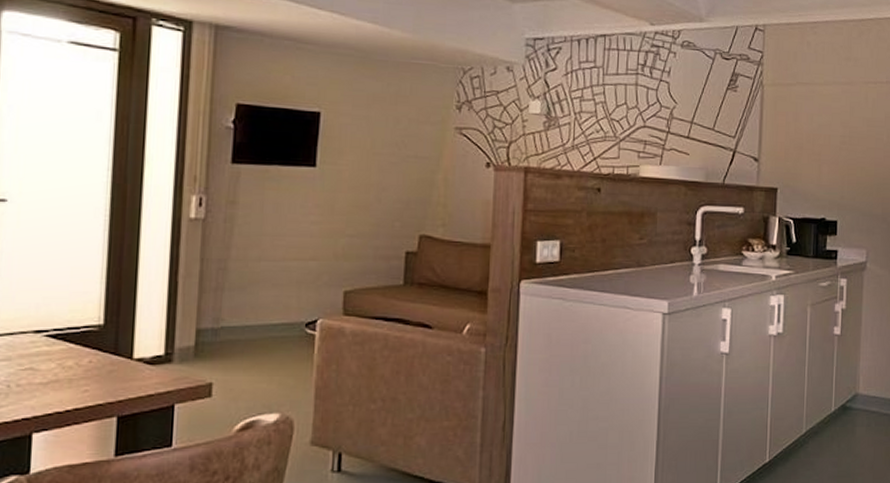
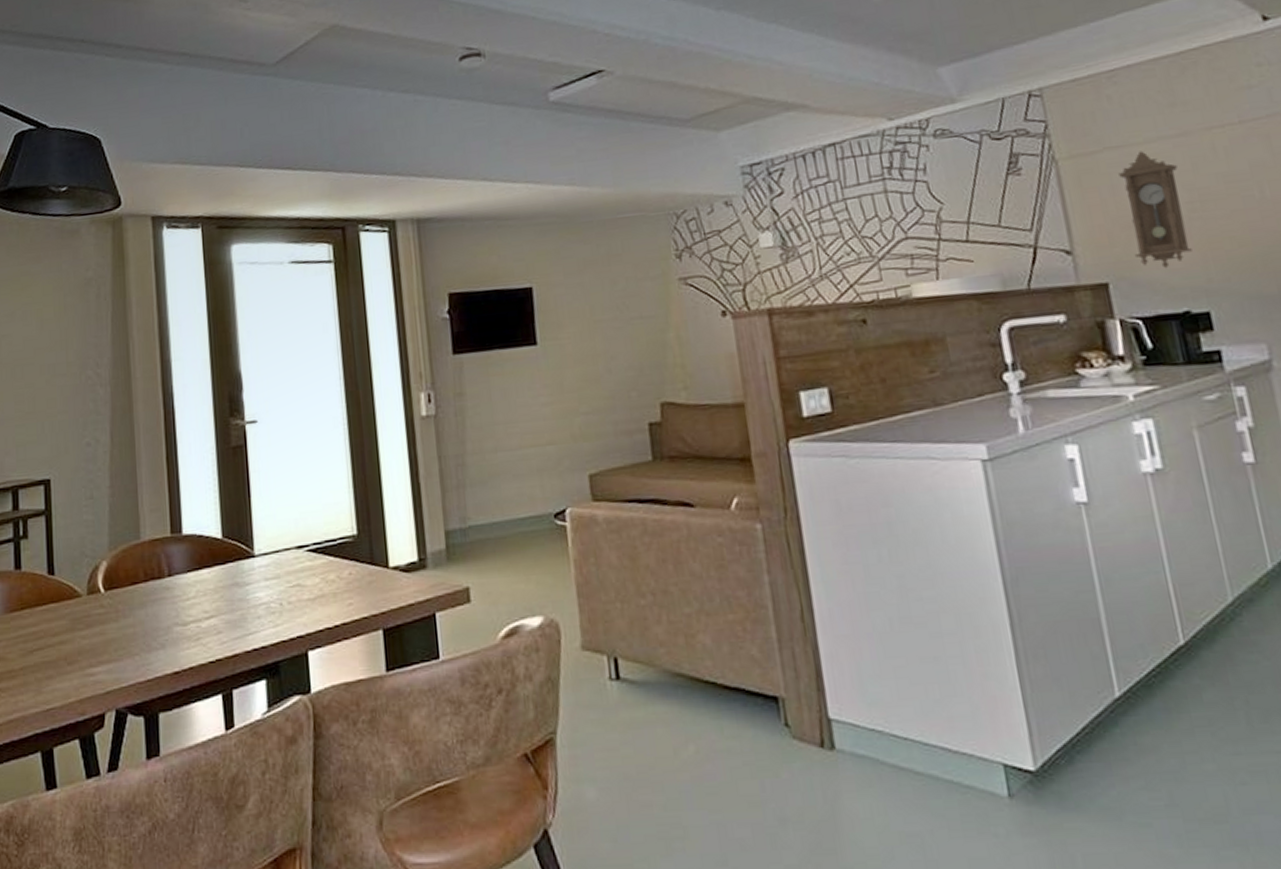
pendulum clock: none [799,90,841,184] -> present [1118,151,1192,269]

